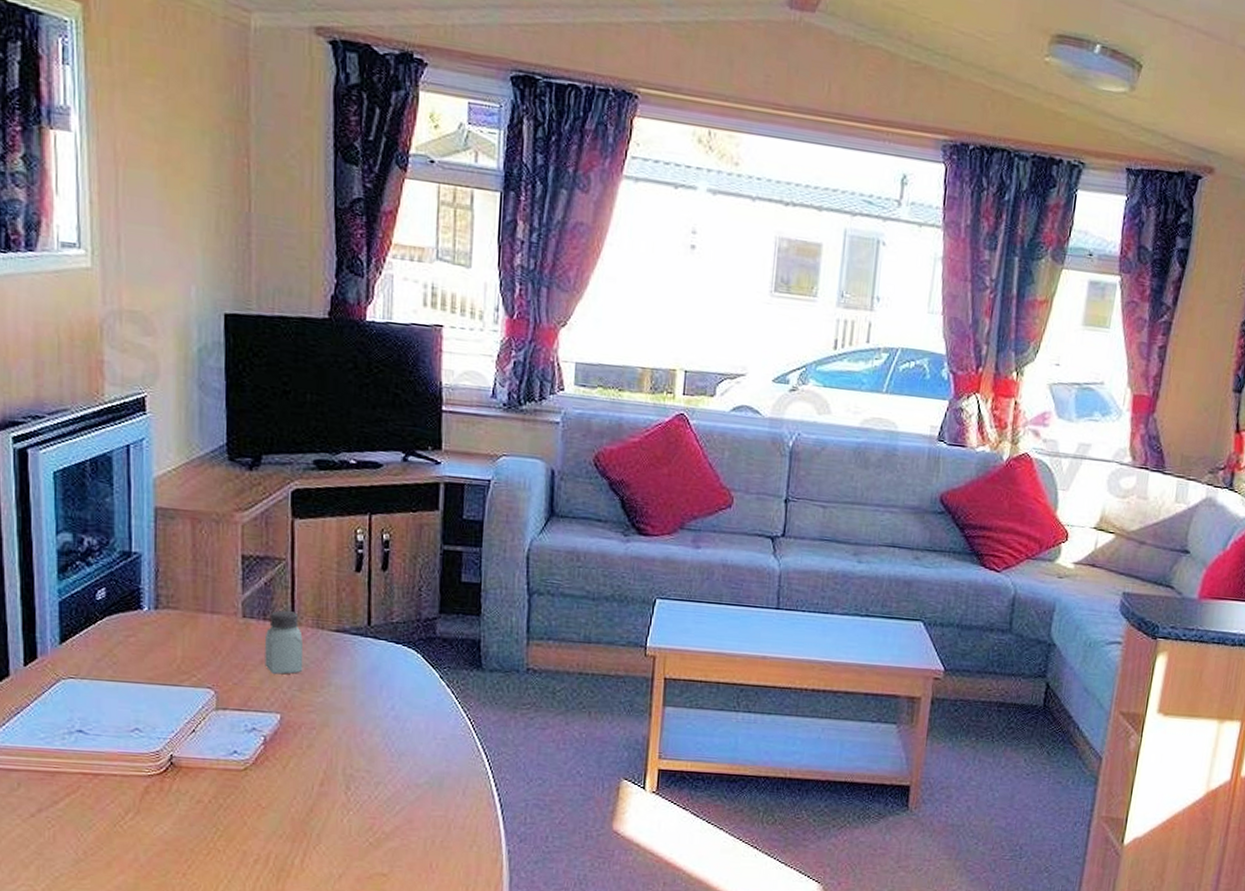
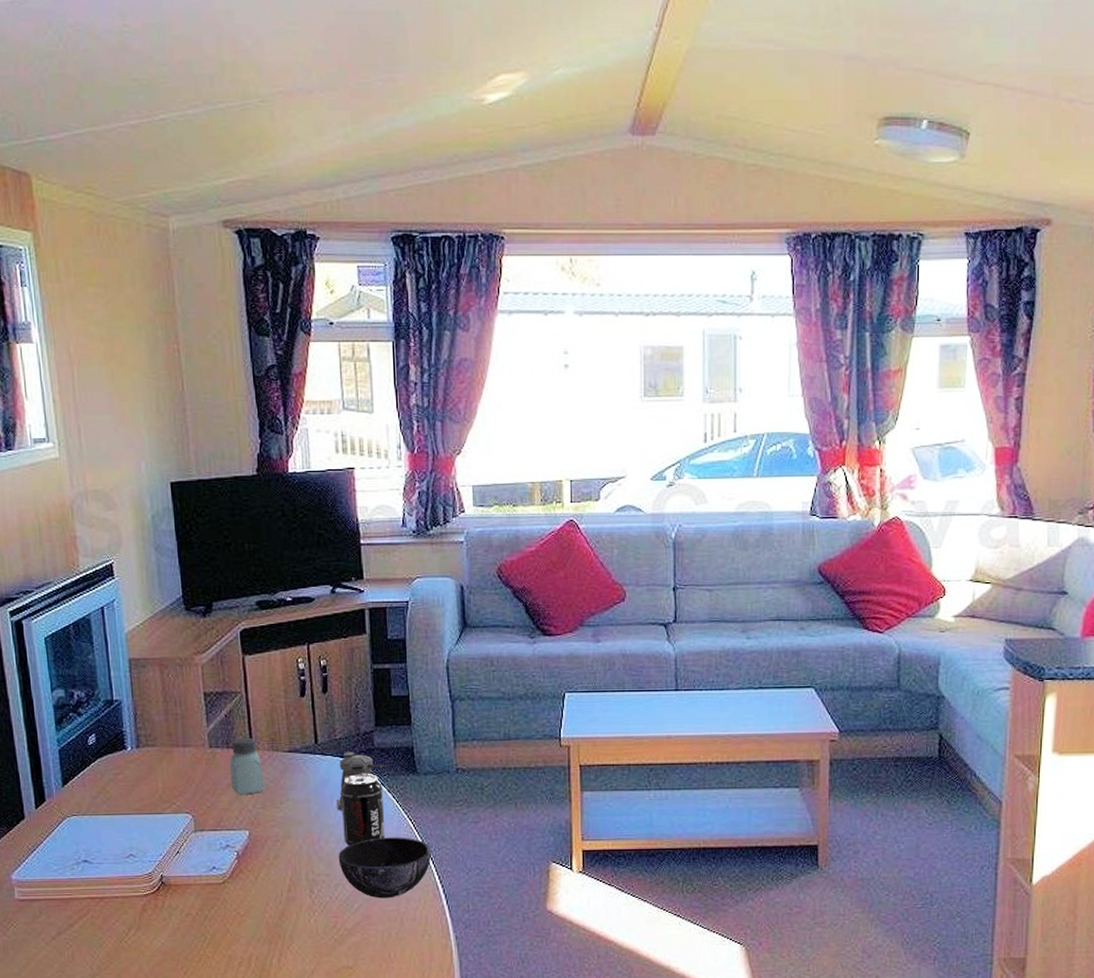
bowl: none [382,735,491,803] -> present [338,837,432,899]
pepper shaker: none [386,638,449,702] -> present [337,752,388,811]
beverage can: none [391,663,441,742] -> present [340,774,386,846]

